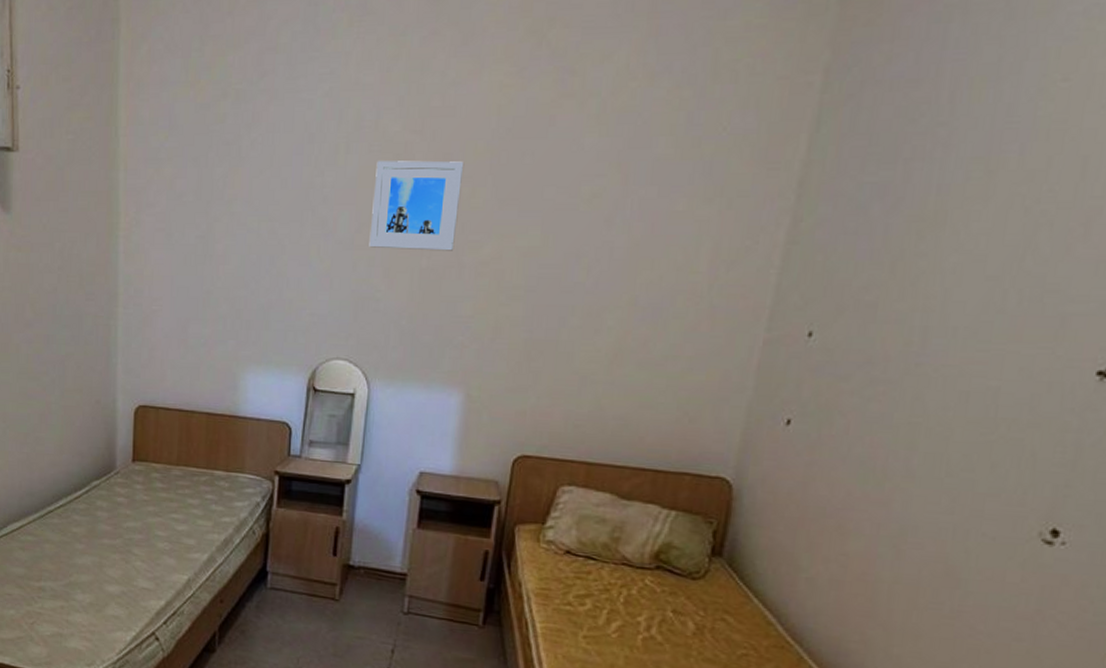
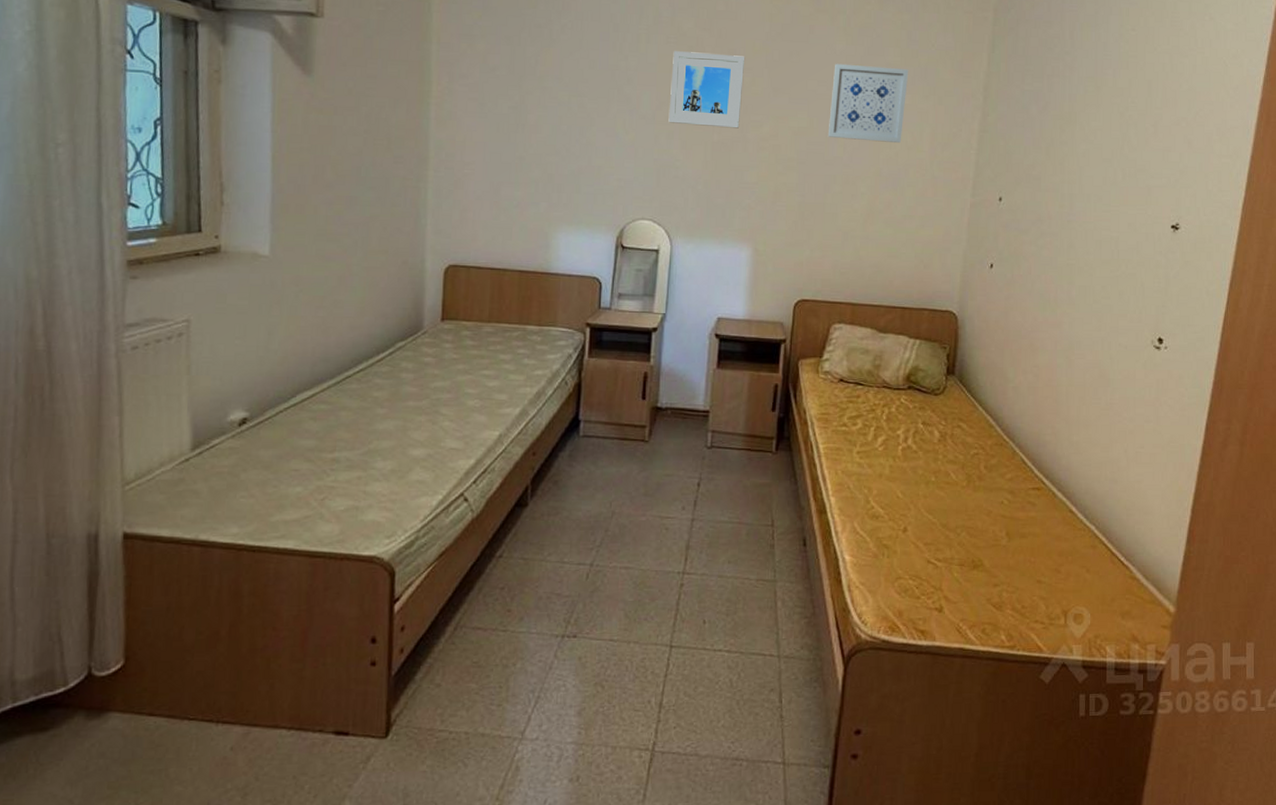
wall art: none [566,162,686,262] -> present [827,63,909,143]

